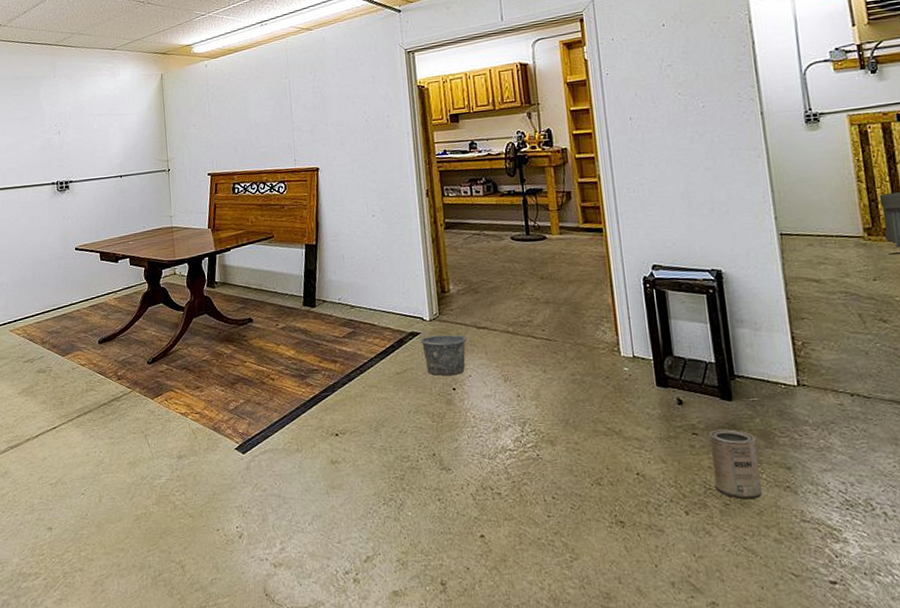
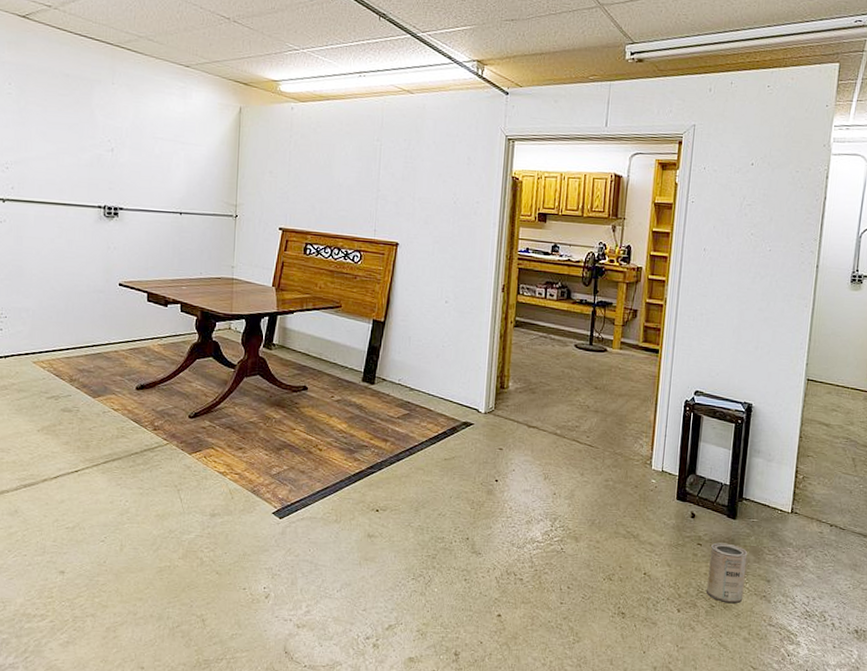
bucket: present [420,315,467,376] -> none [472,410,517,468]

